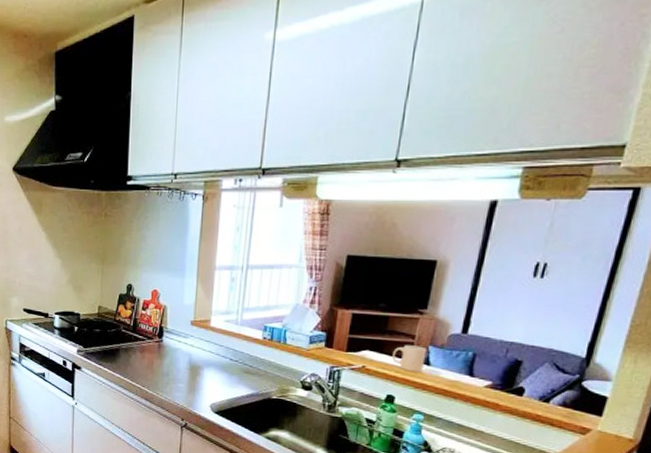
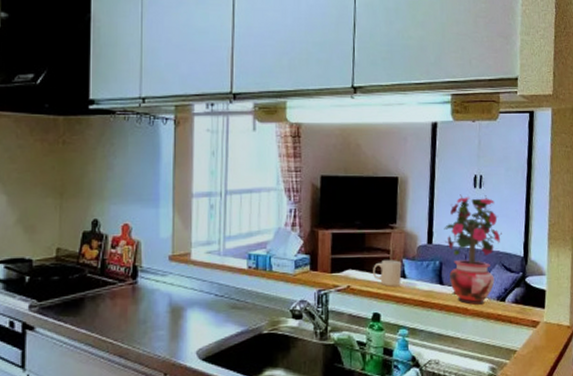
potted flower: none [482,283,561,402] -> present [444,194,502,305]

